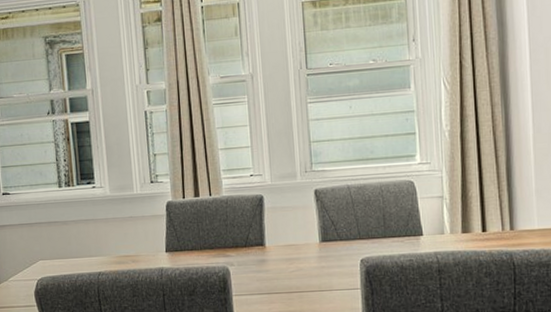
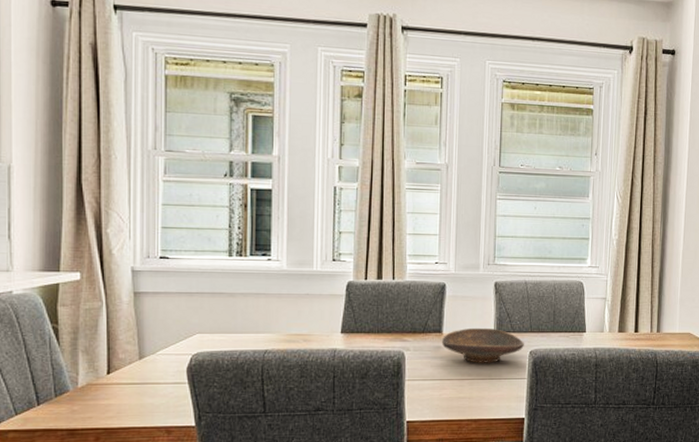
decorative bowl: none [264,237,354,275] -> present [441,327,524,363]

